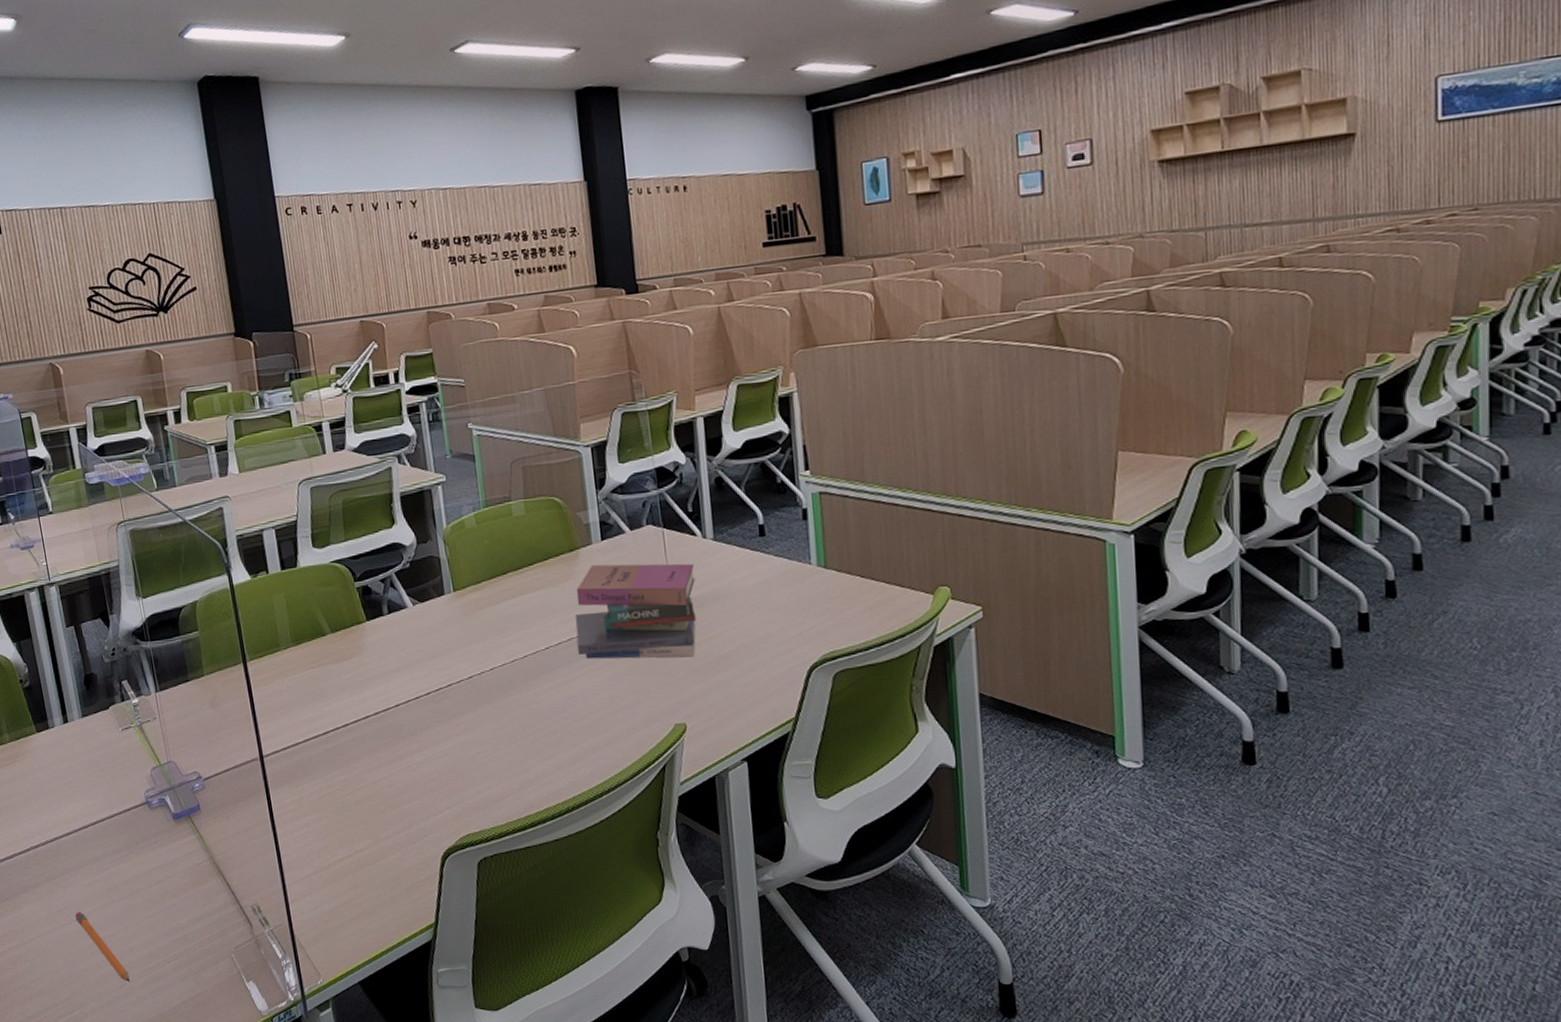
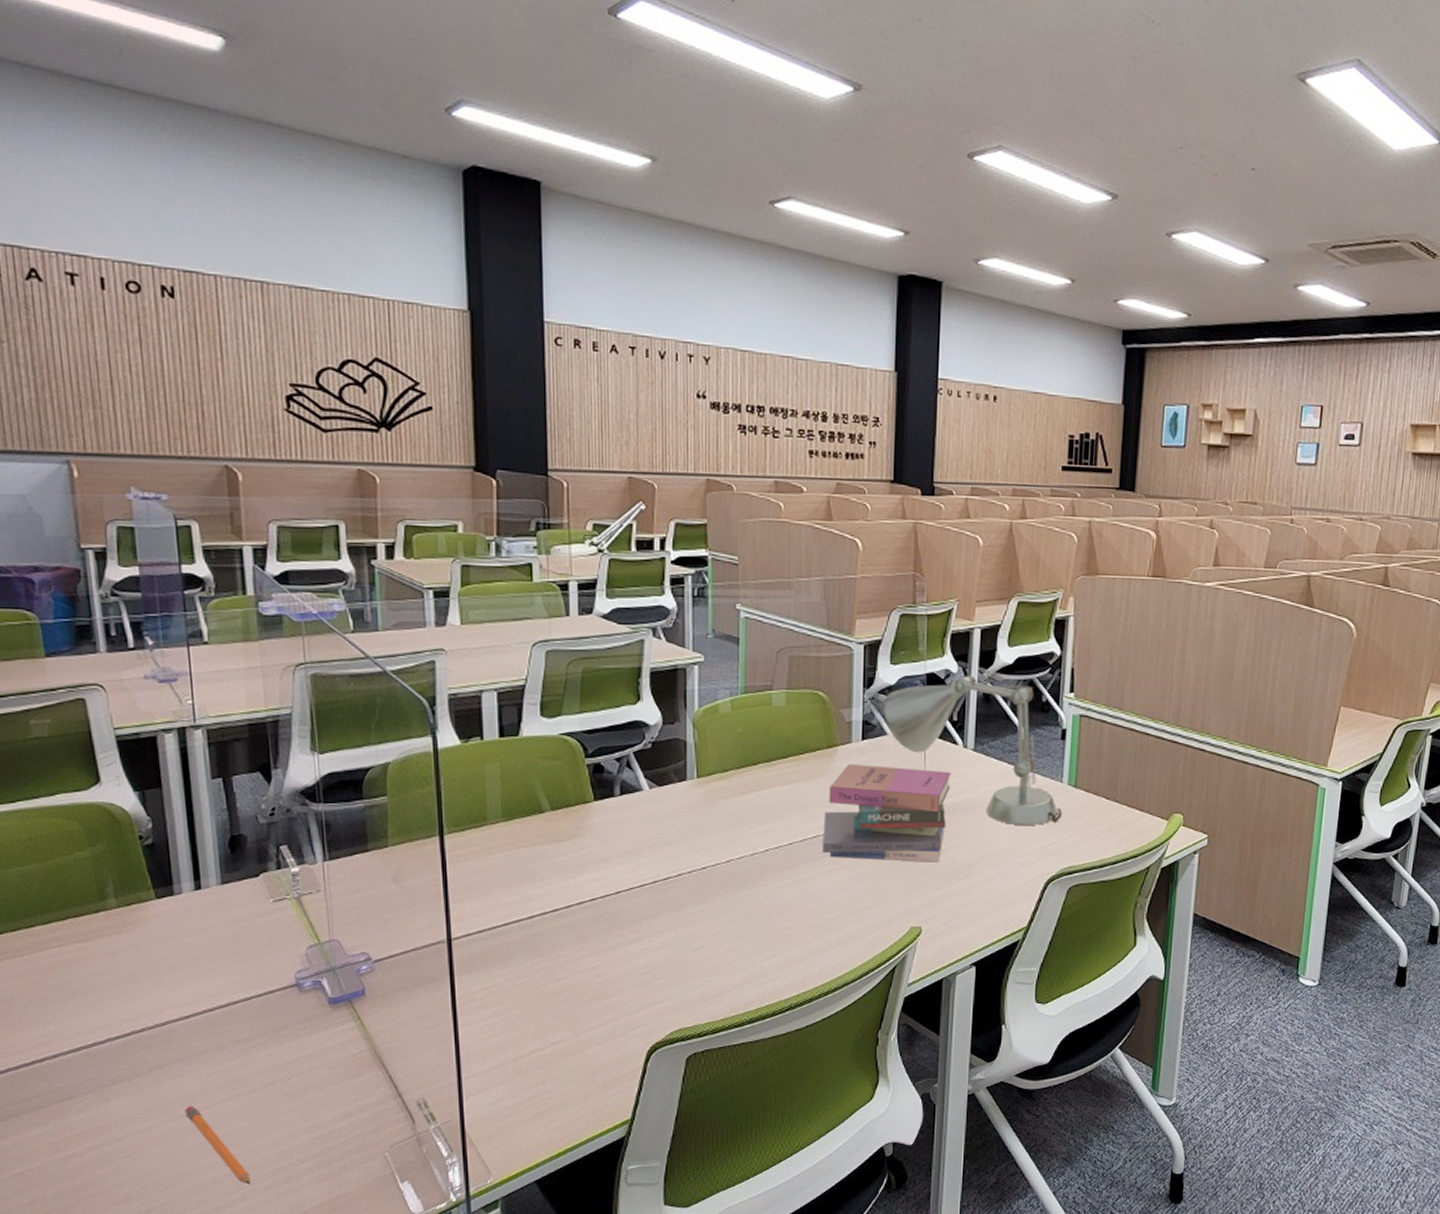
desk lamp: none [616,464,816,612] -> present [882,675,1063,825]

